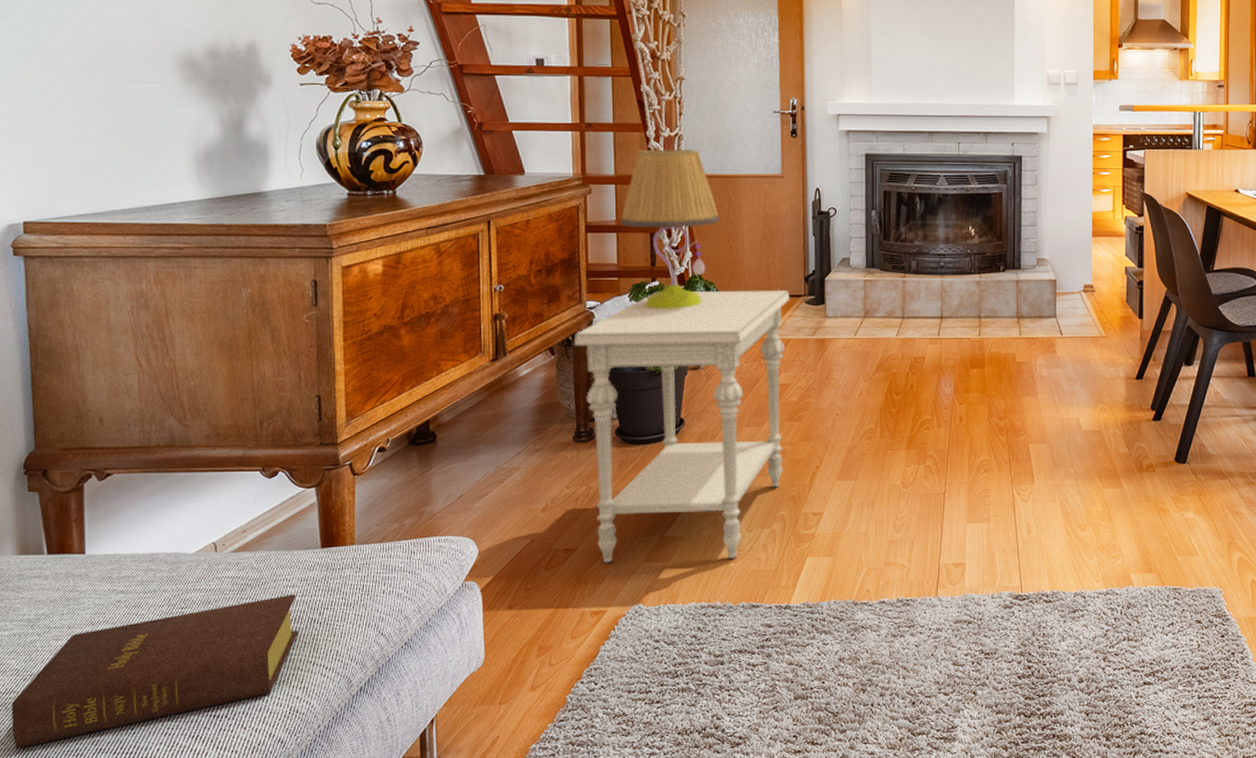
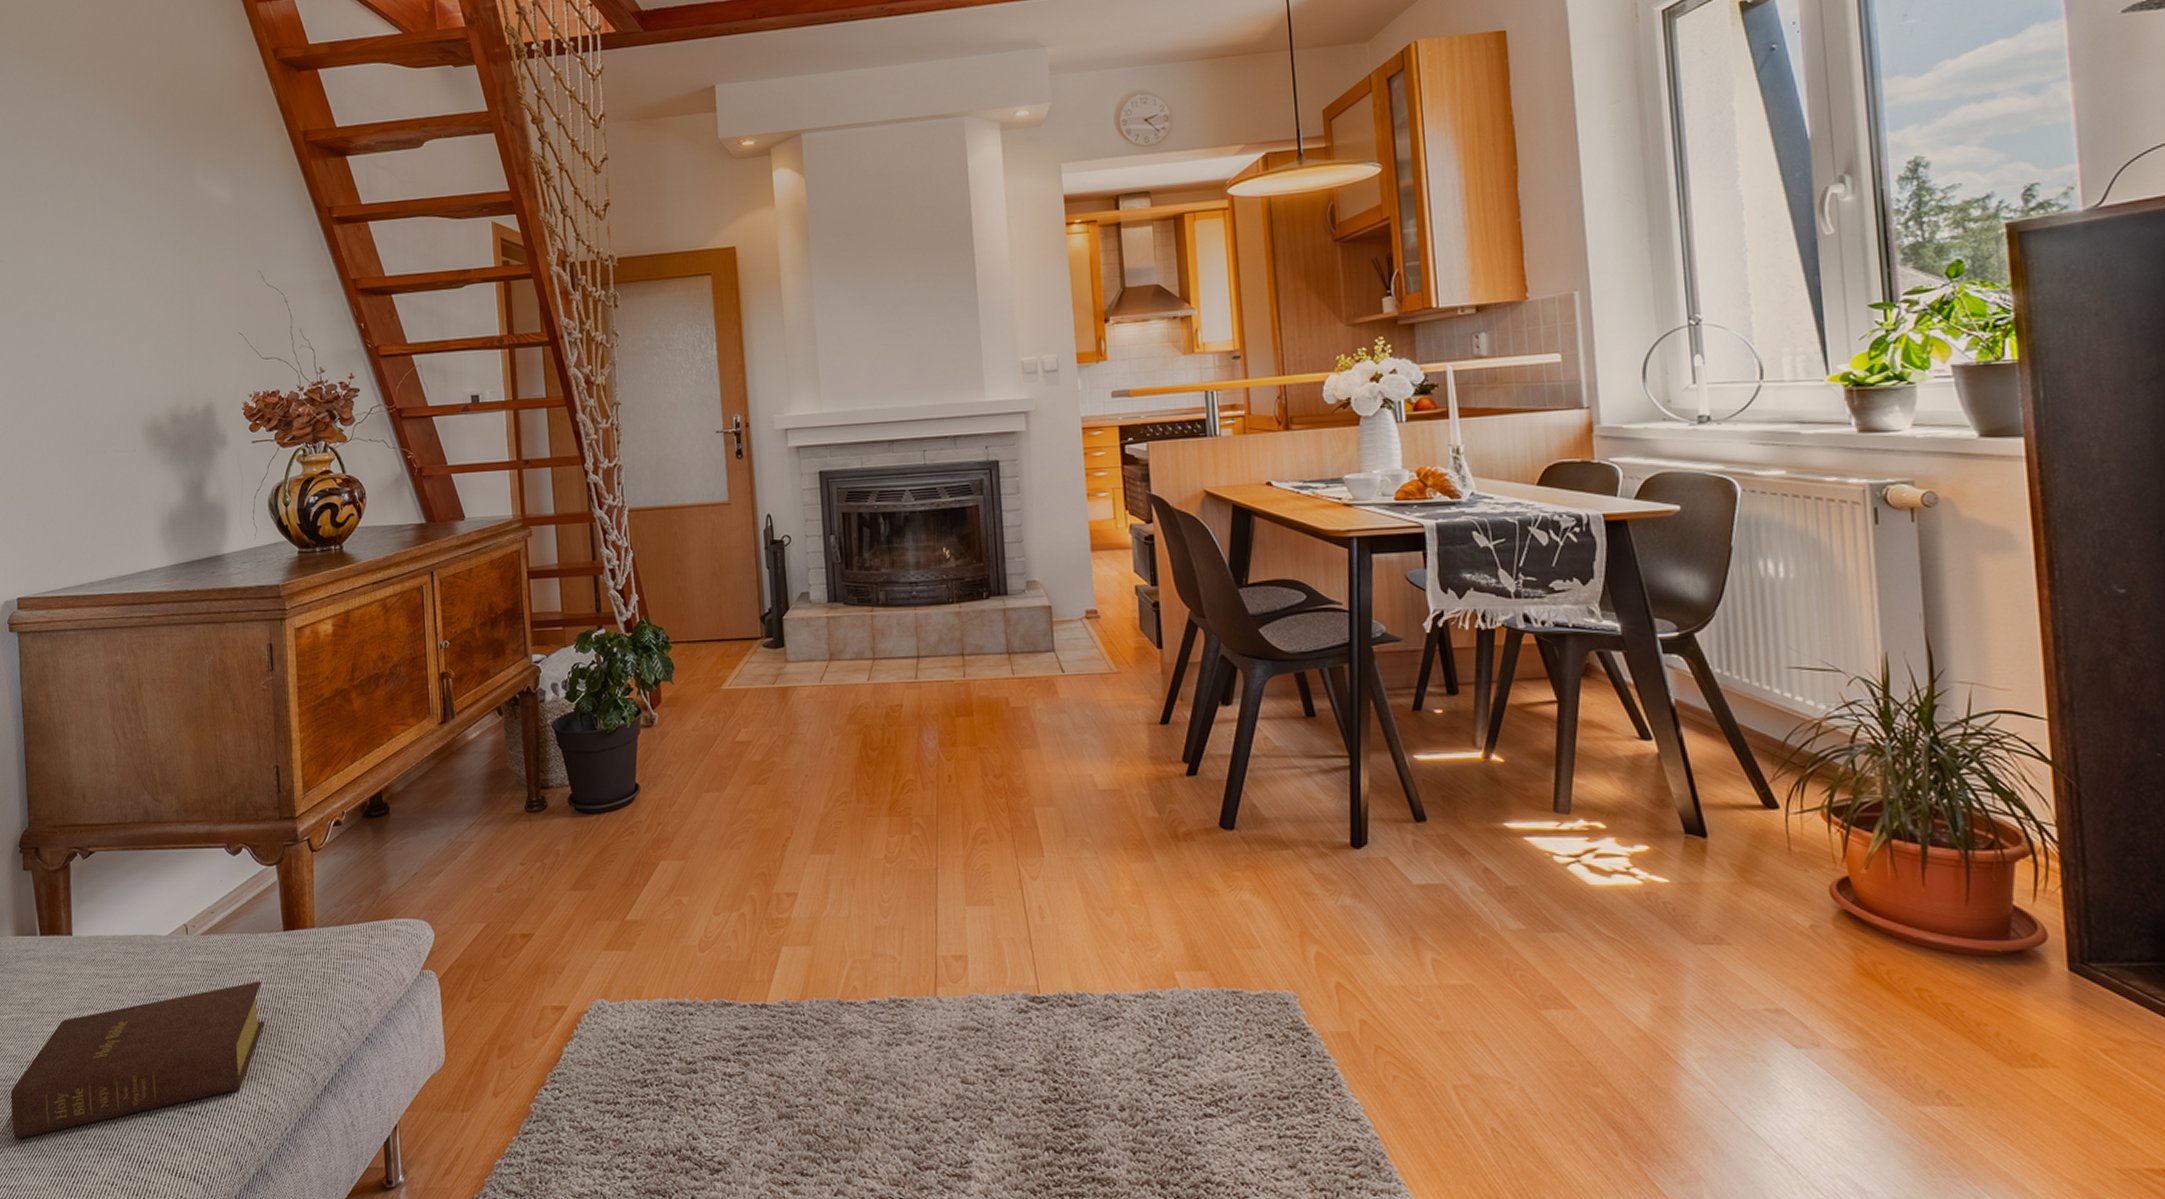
side table: present [573,289,789,564] -> none [521,631,750,951]
table lamp: present [620,148,720,309] -> none [562,480,666,660]

